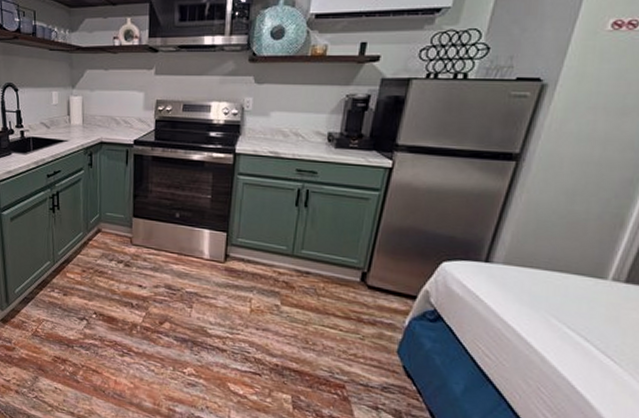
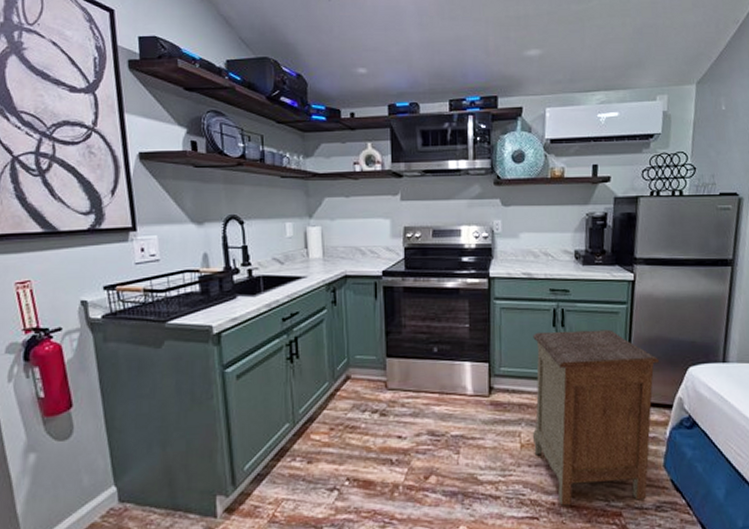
nightstand: none [262,209,408,379] -> present [532,329,659,506]

